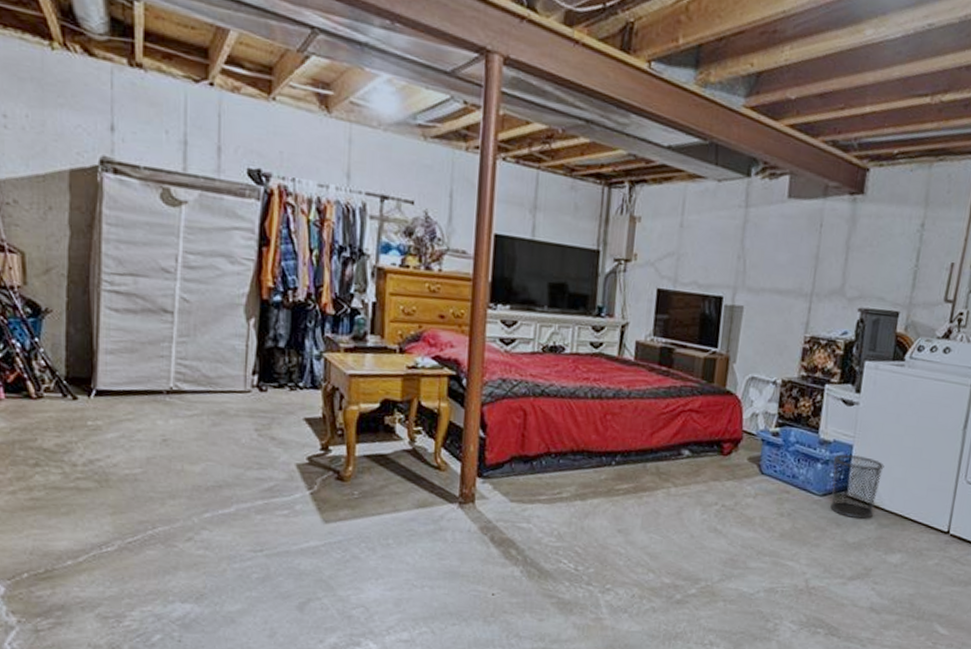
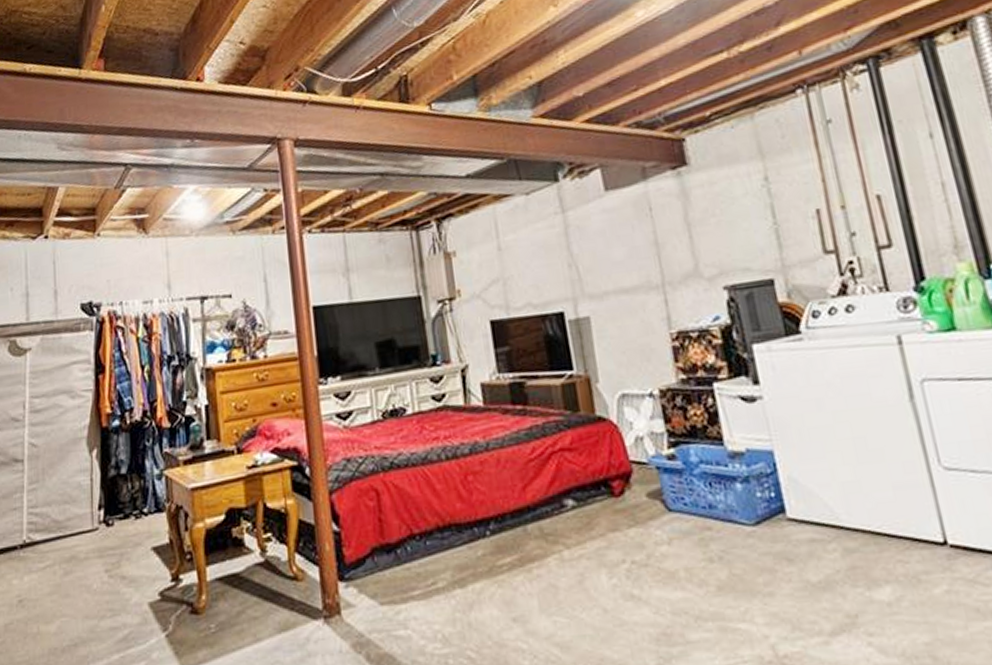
waste bin: present [830,454,884,519] -> none [753,461,832,547]

